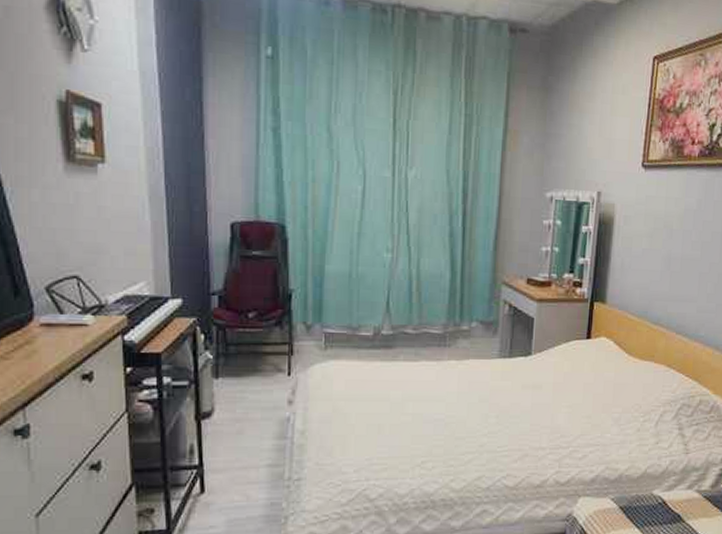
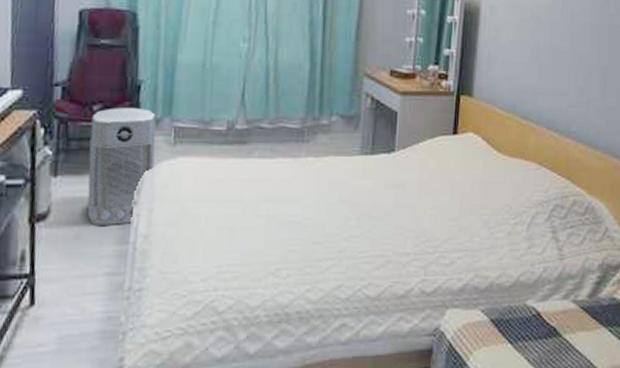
air purifier: none [246,315,308,422] -> present [87,107,156,225]

